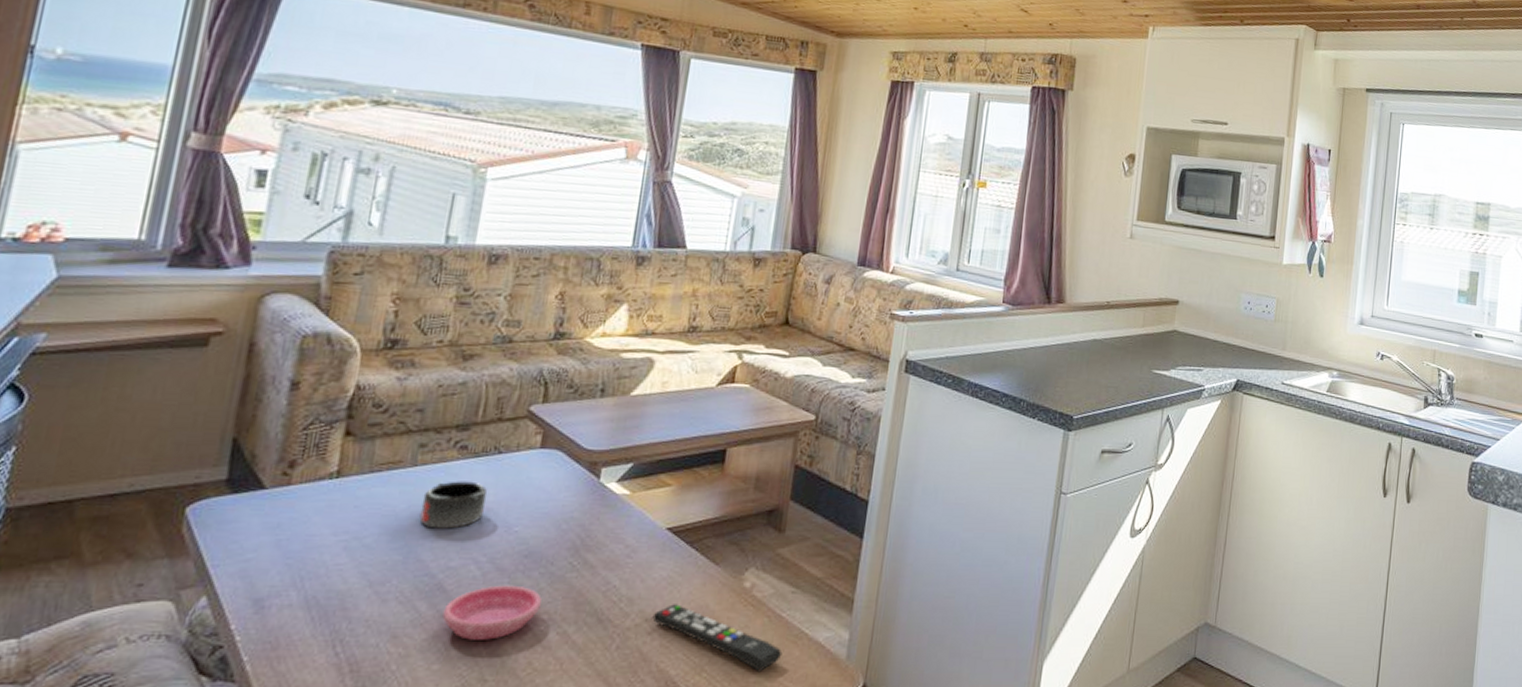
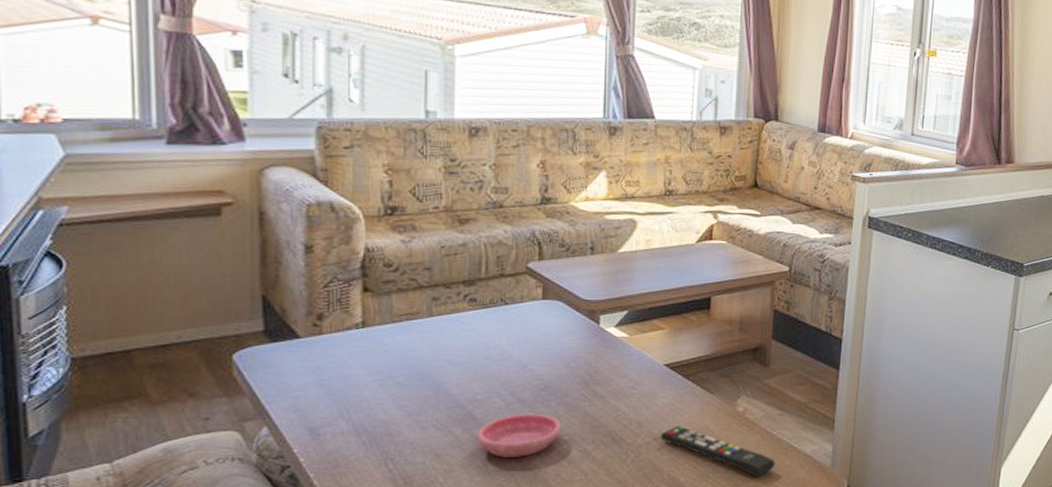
mug: present [419,481,488,529] -> none [443,328,501,368]

